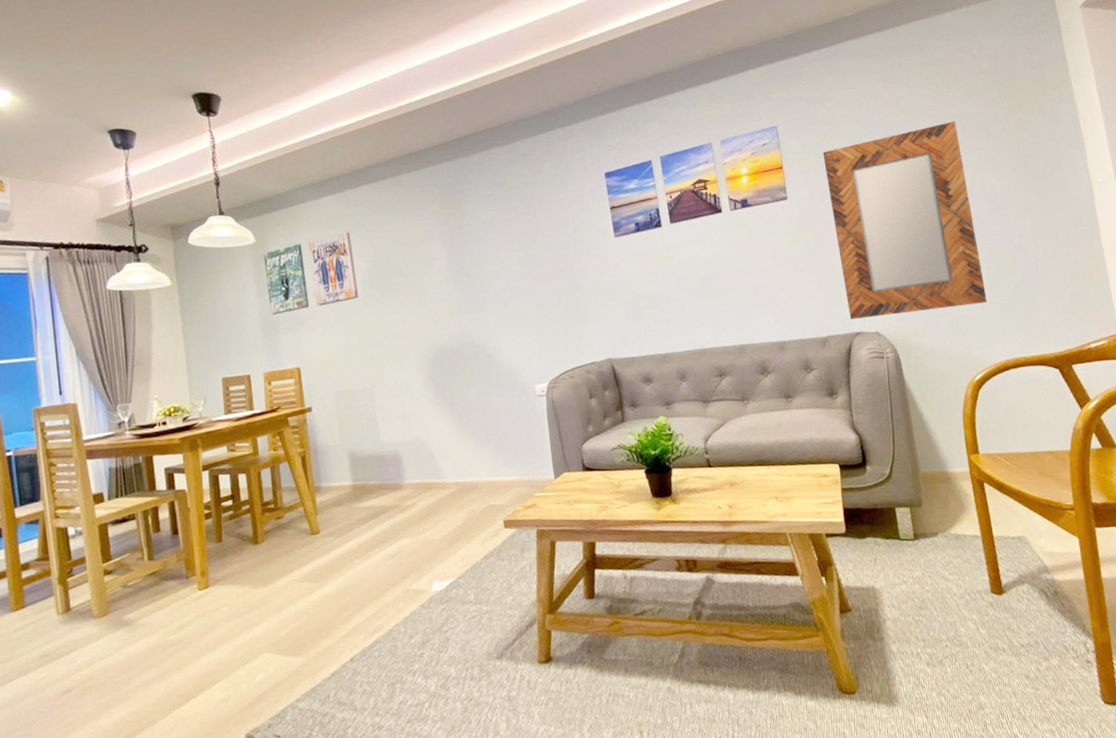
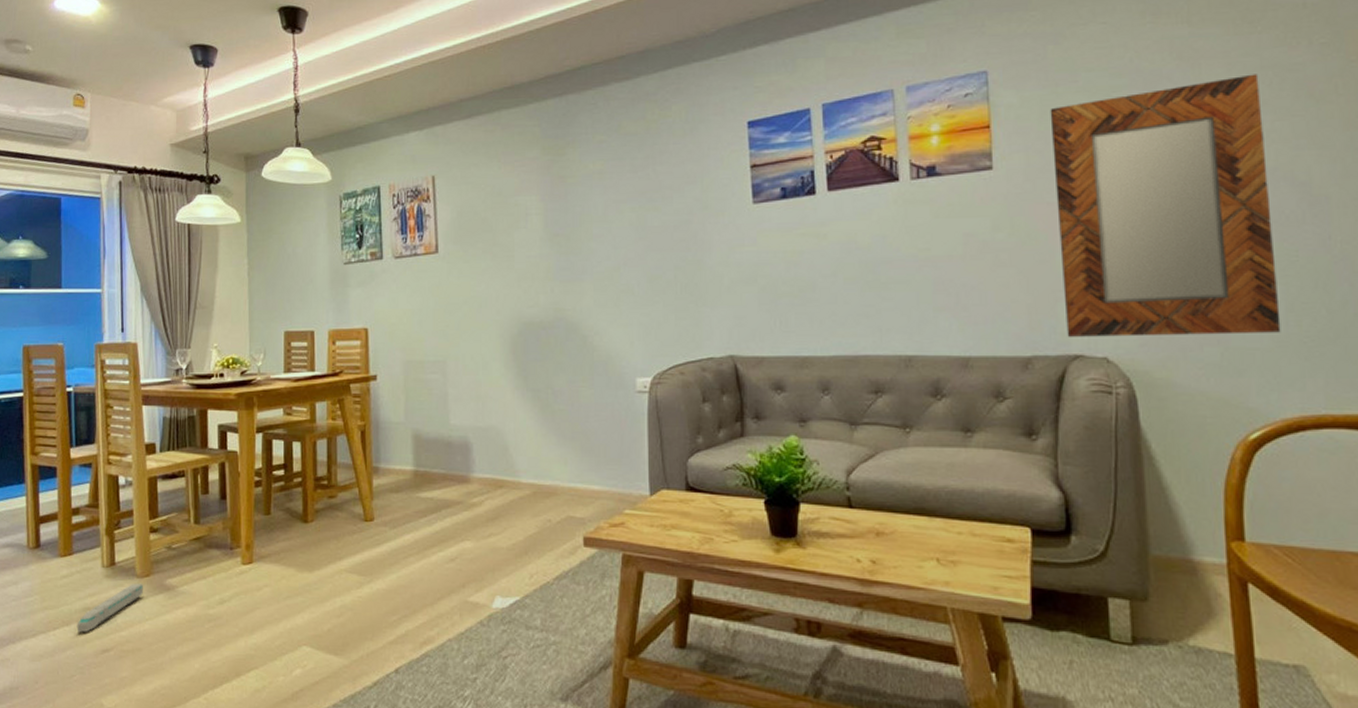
toy train: none [35,622,103,680] -> present [76,583,144,633]

